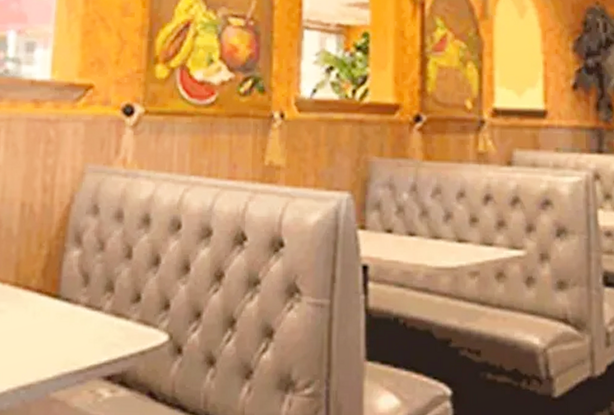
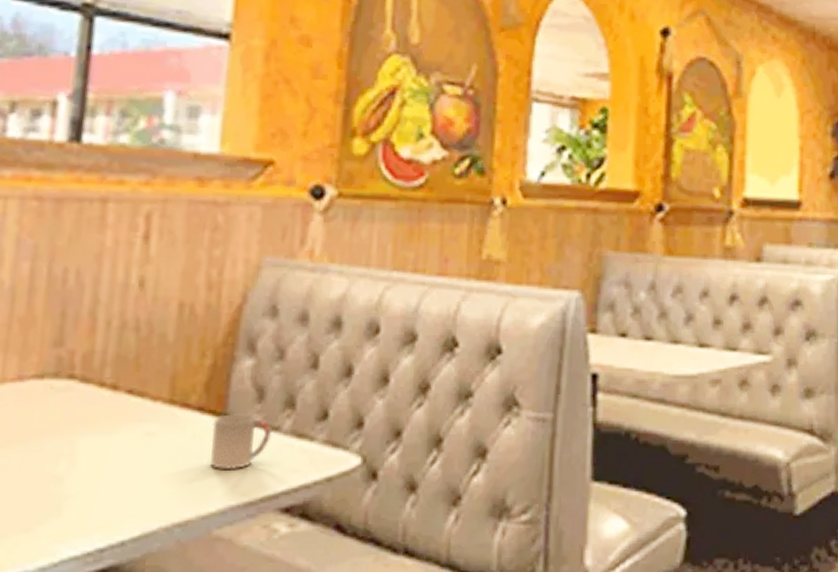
cup: none [47,295,96,343] -> present [210,414,273,471]

